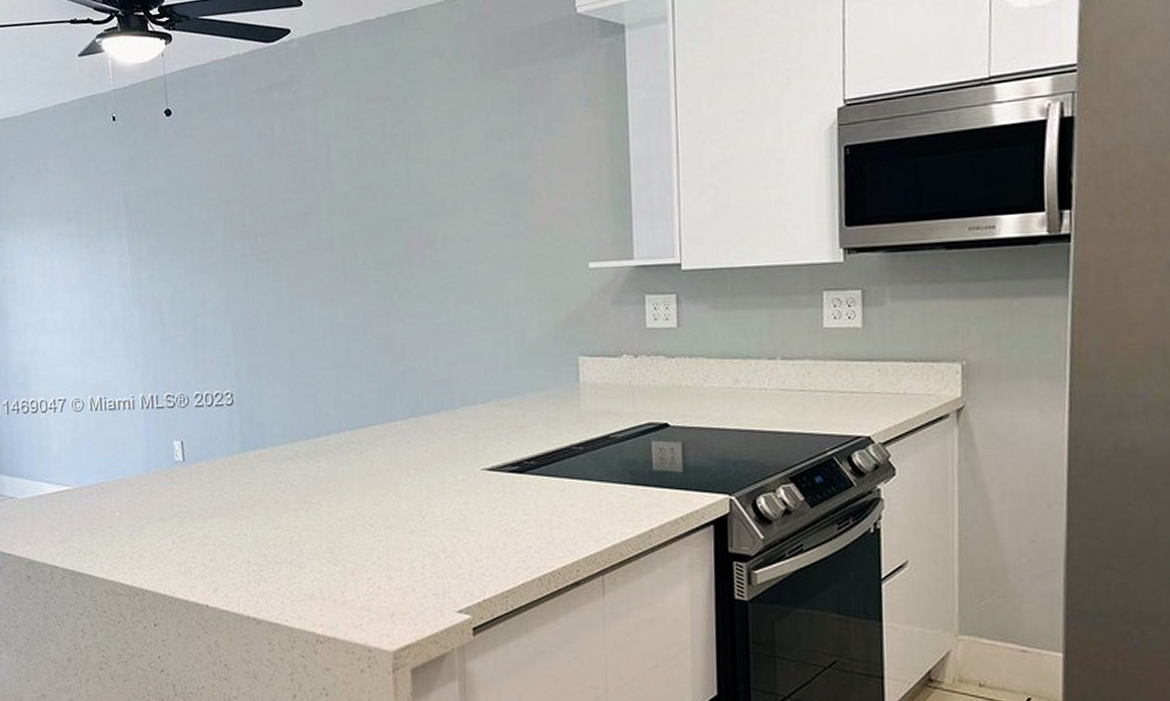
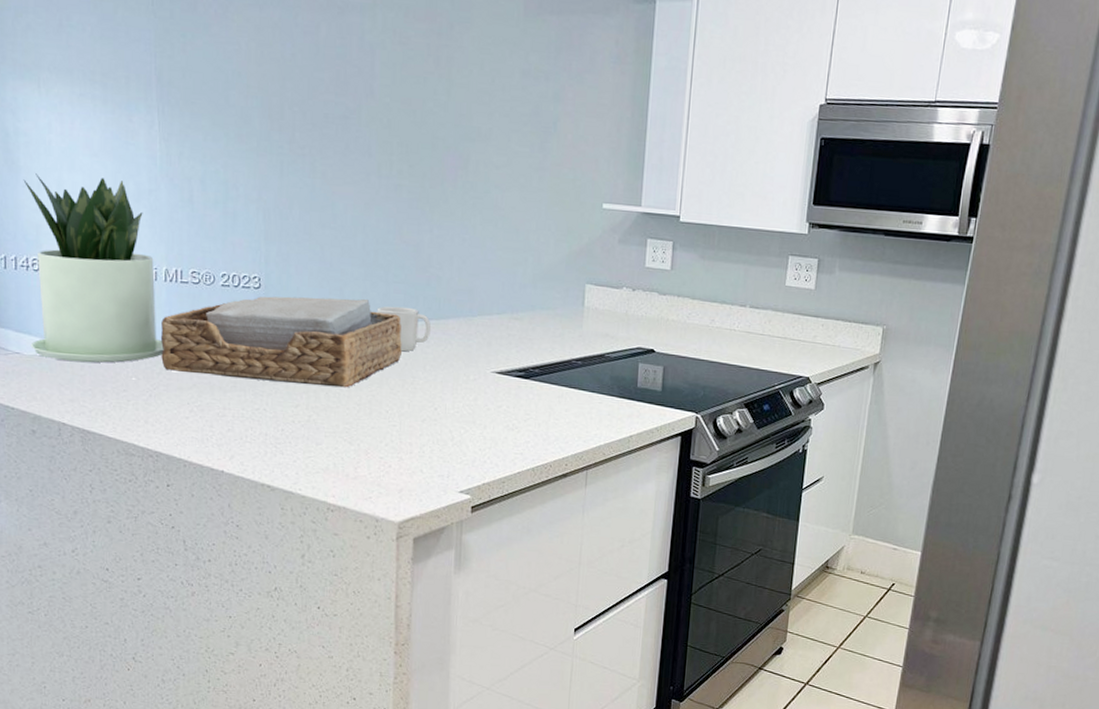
planter: none [12,312,144,502] -> present [23,173,164,363]
napkin holder: none [140,402,382,504] -> present [160,296,402,388]
mug: none [352,406,411,457] -> present [376,306,431,352]

